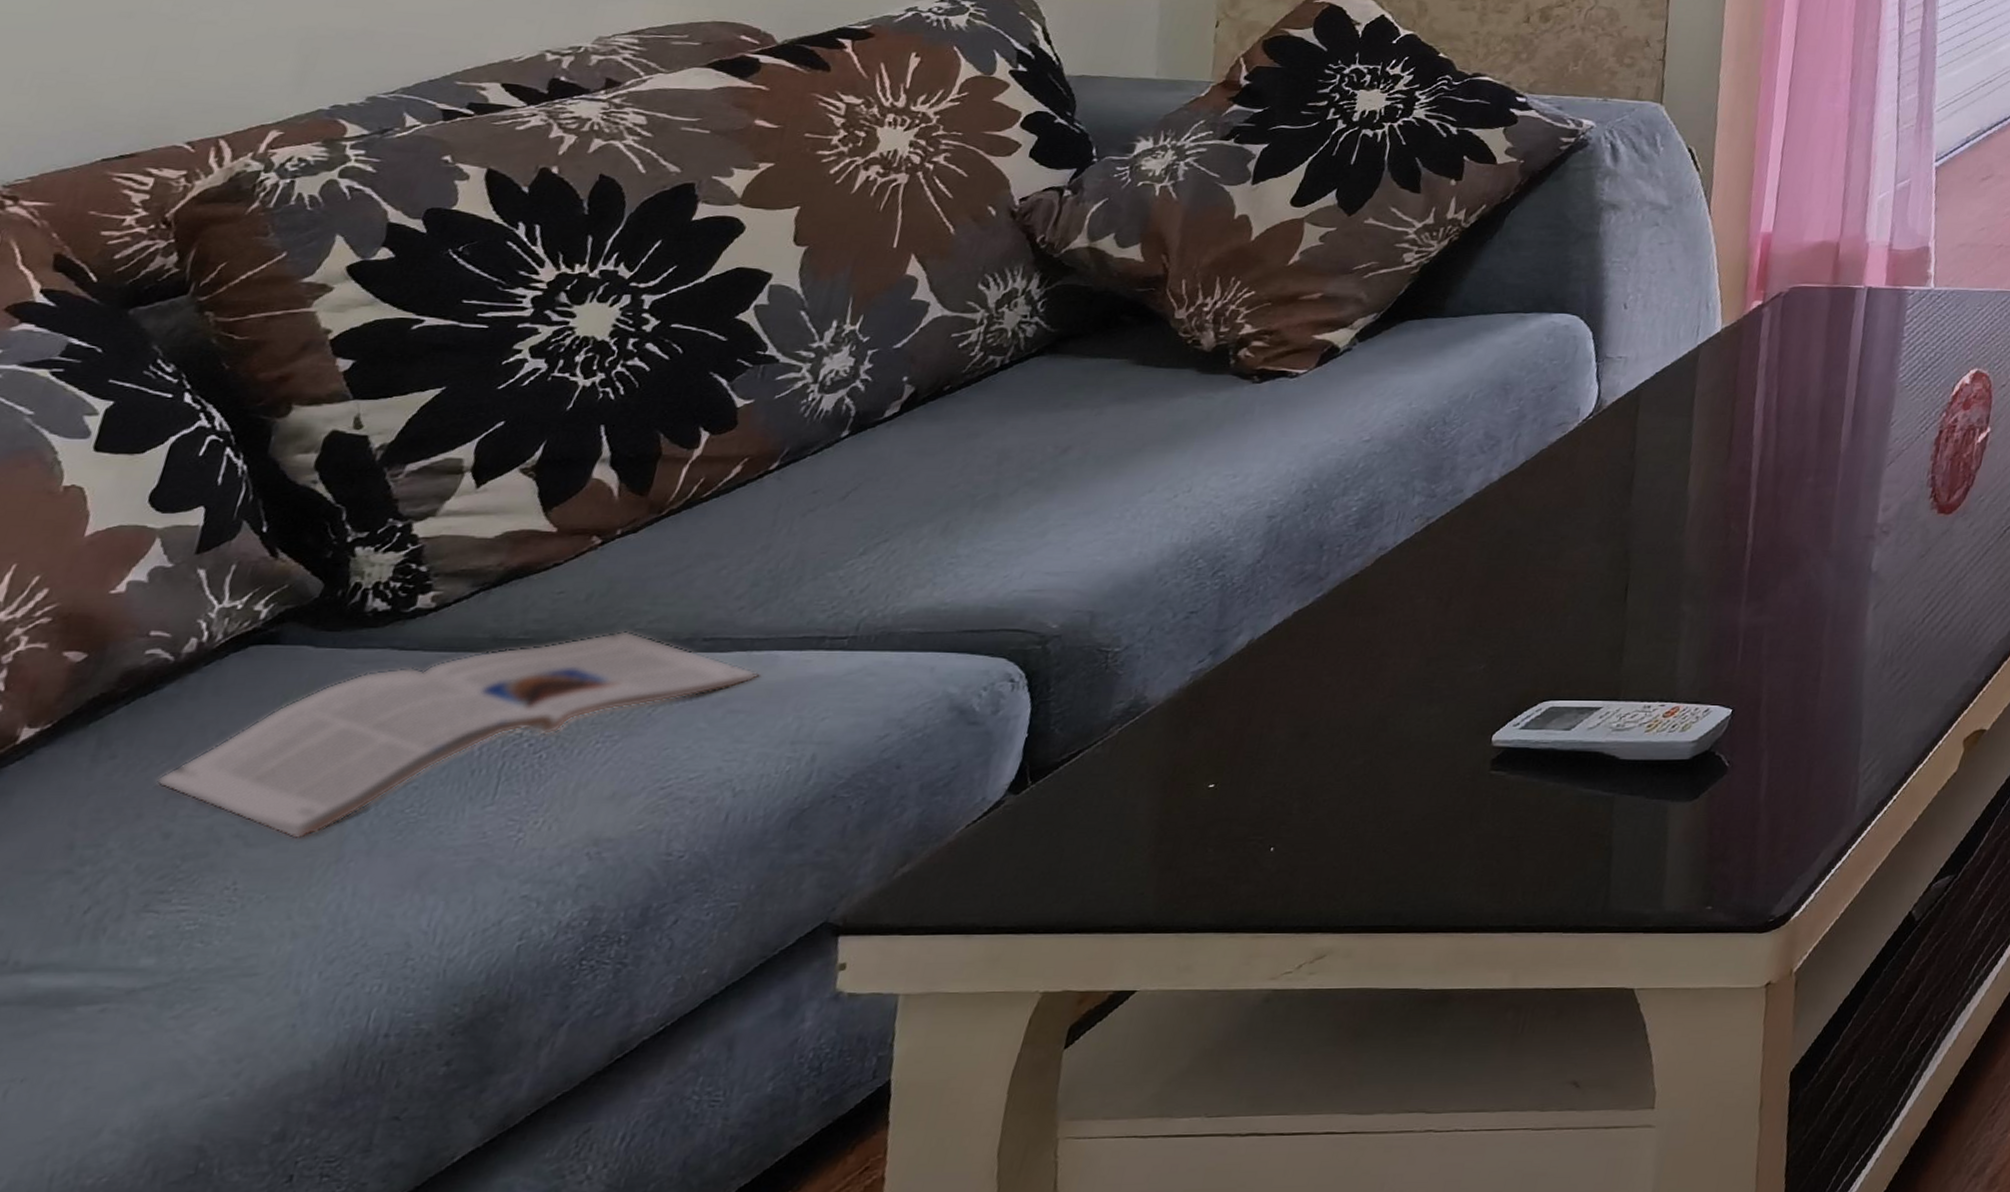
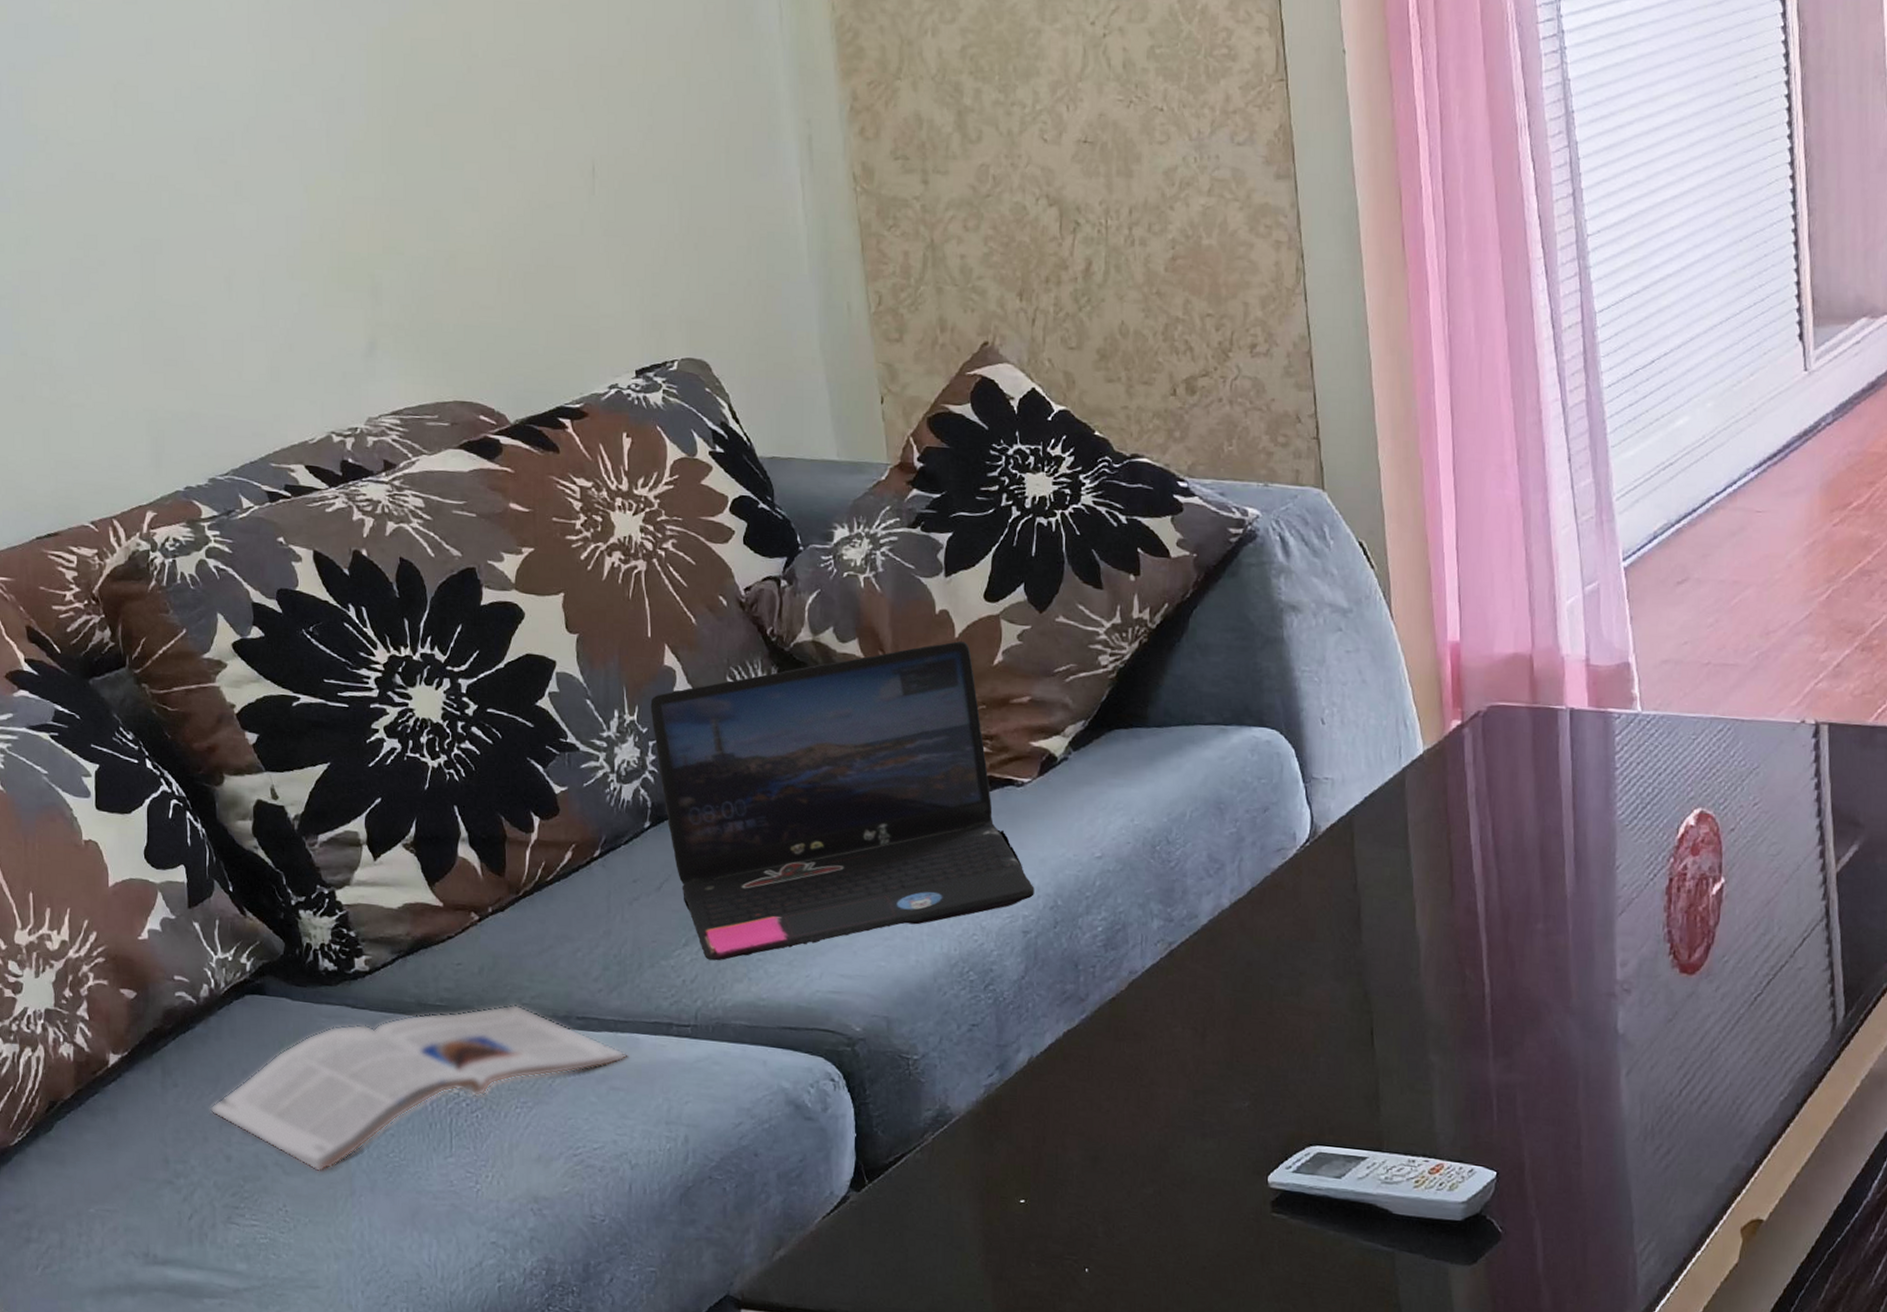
laptop: none [870,244,1290,568] -> present [650,641,1034,961]

